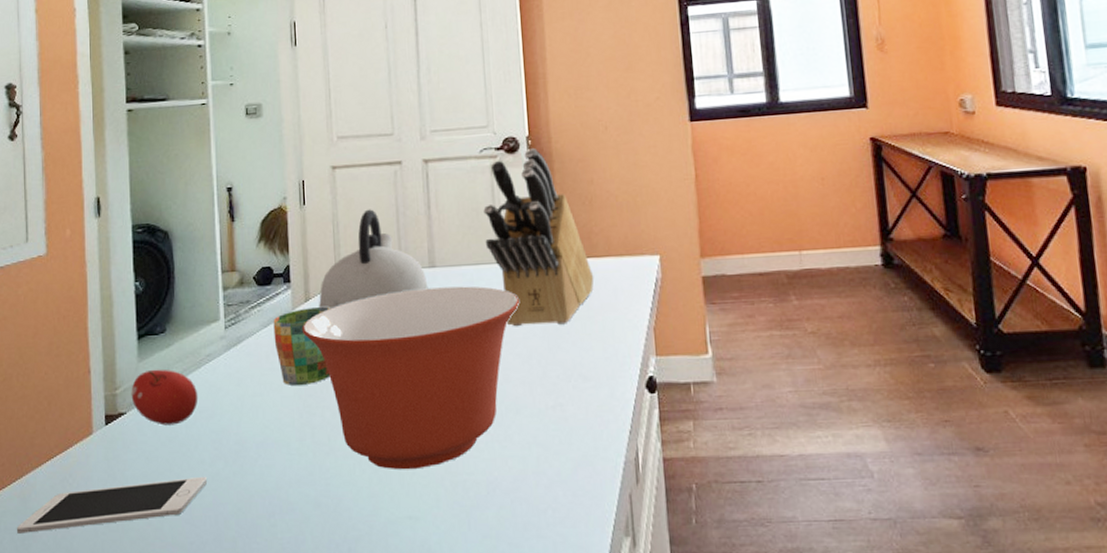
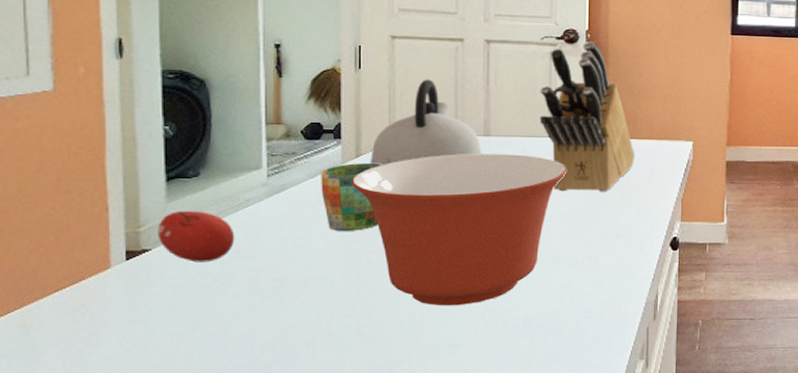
cell phone: present [16,476,207,534] -> none [15,308,242,360]

